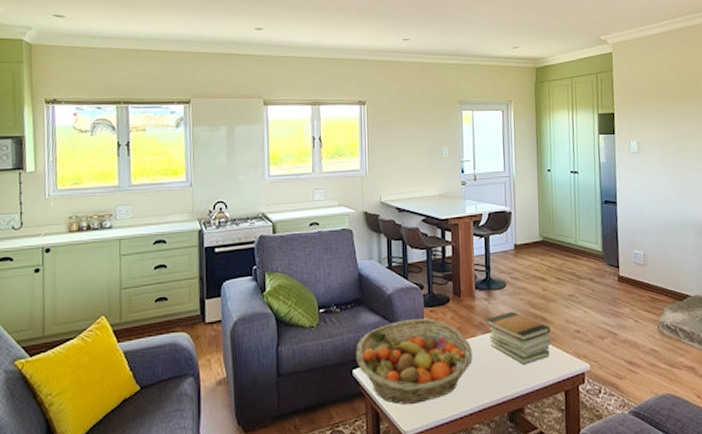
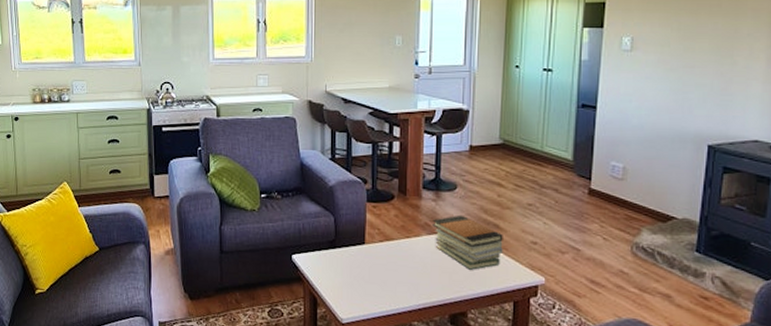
fruit basket: present [356,318,473,404] -> none [296,212,415,294]

